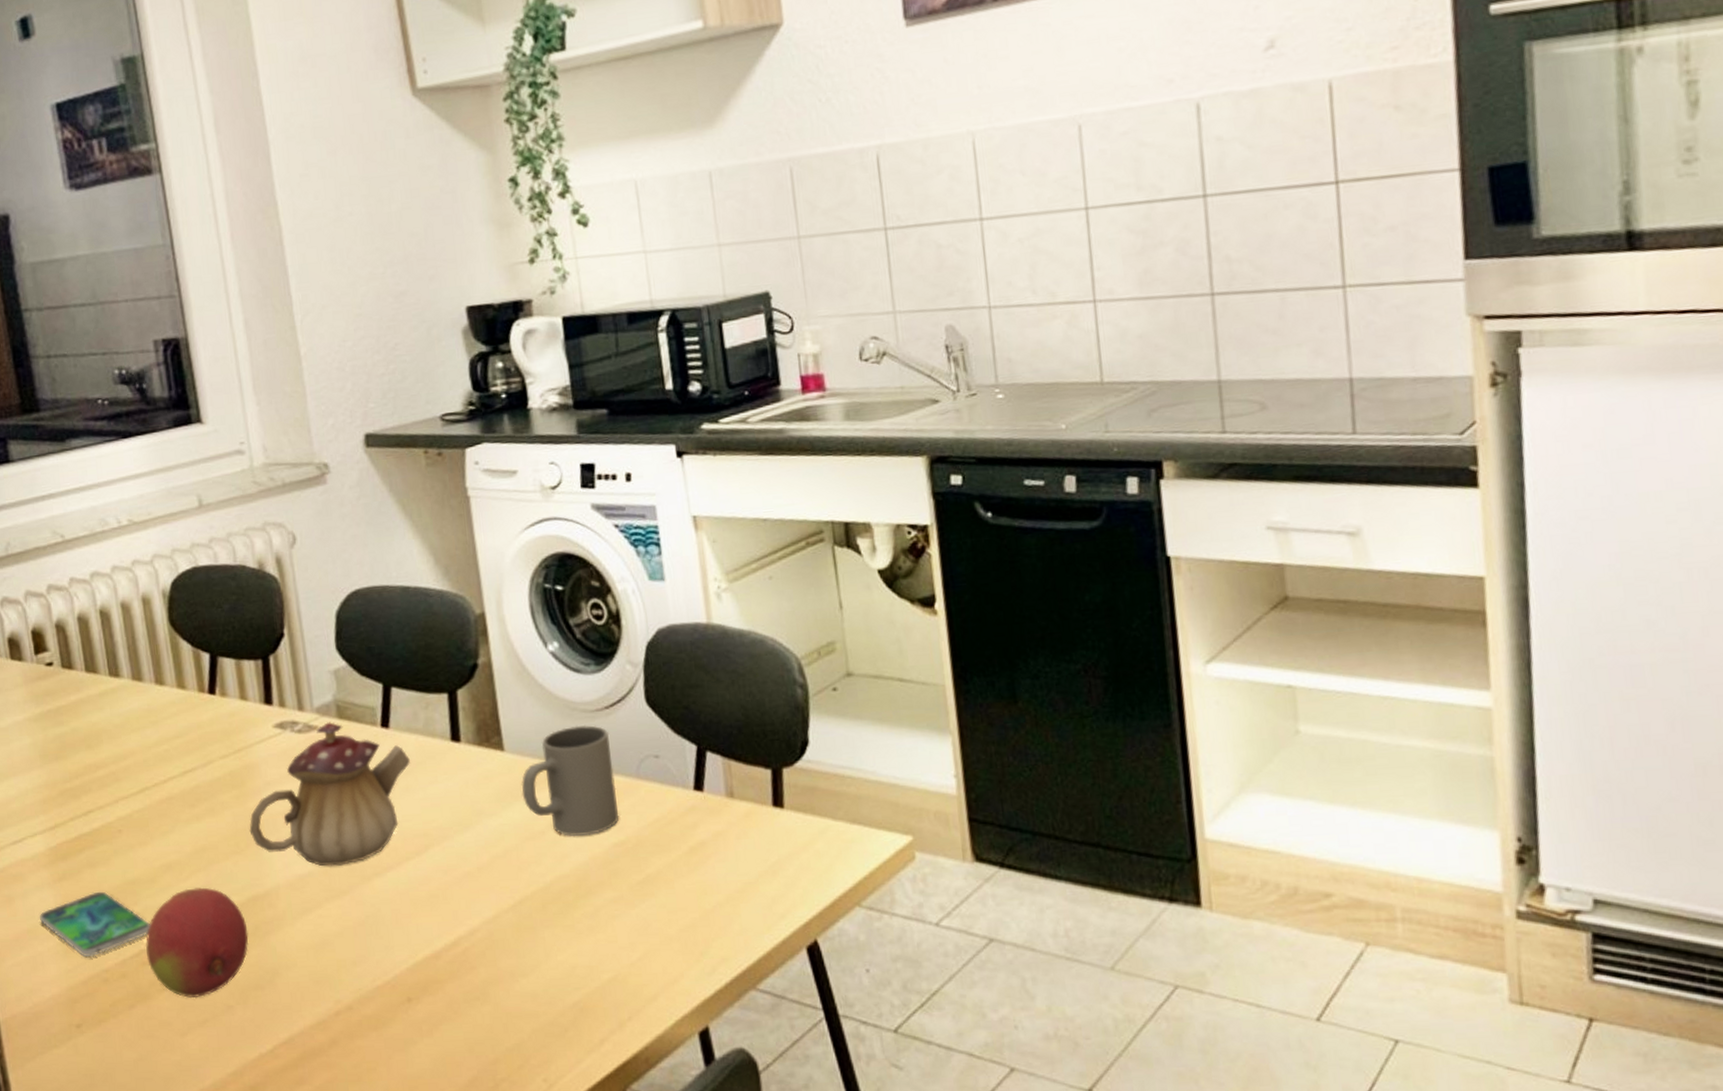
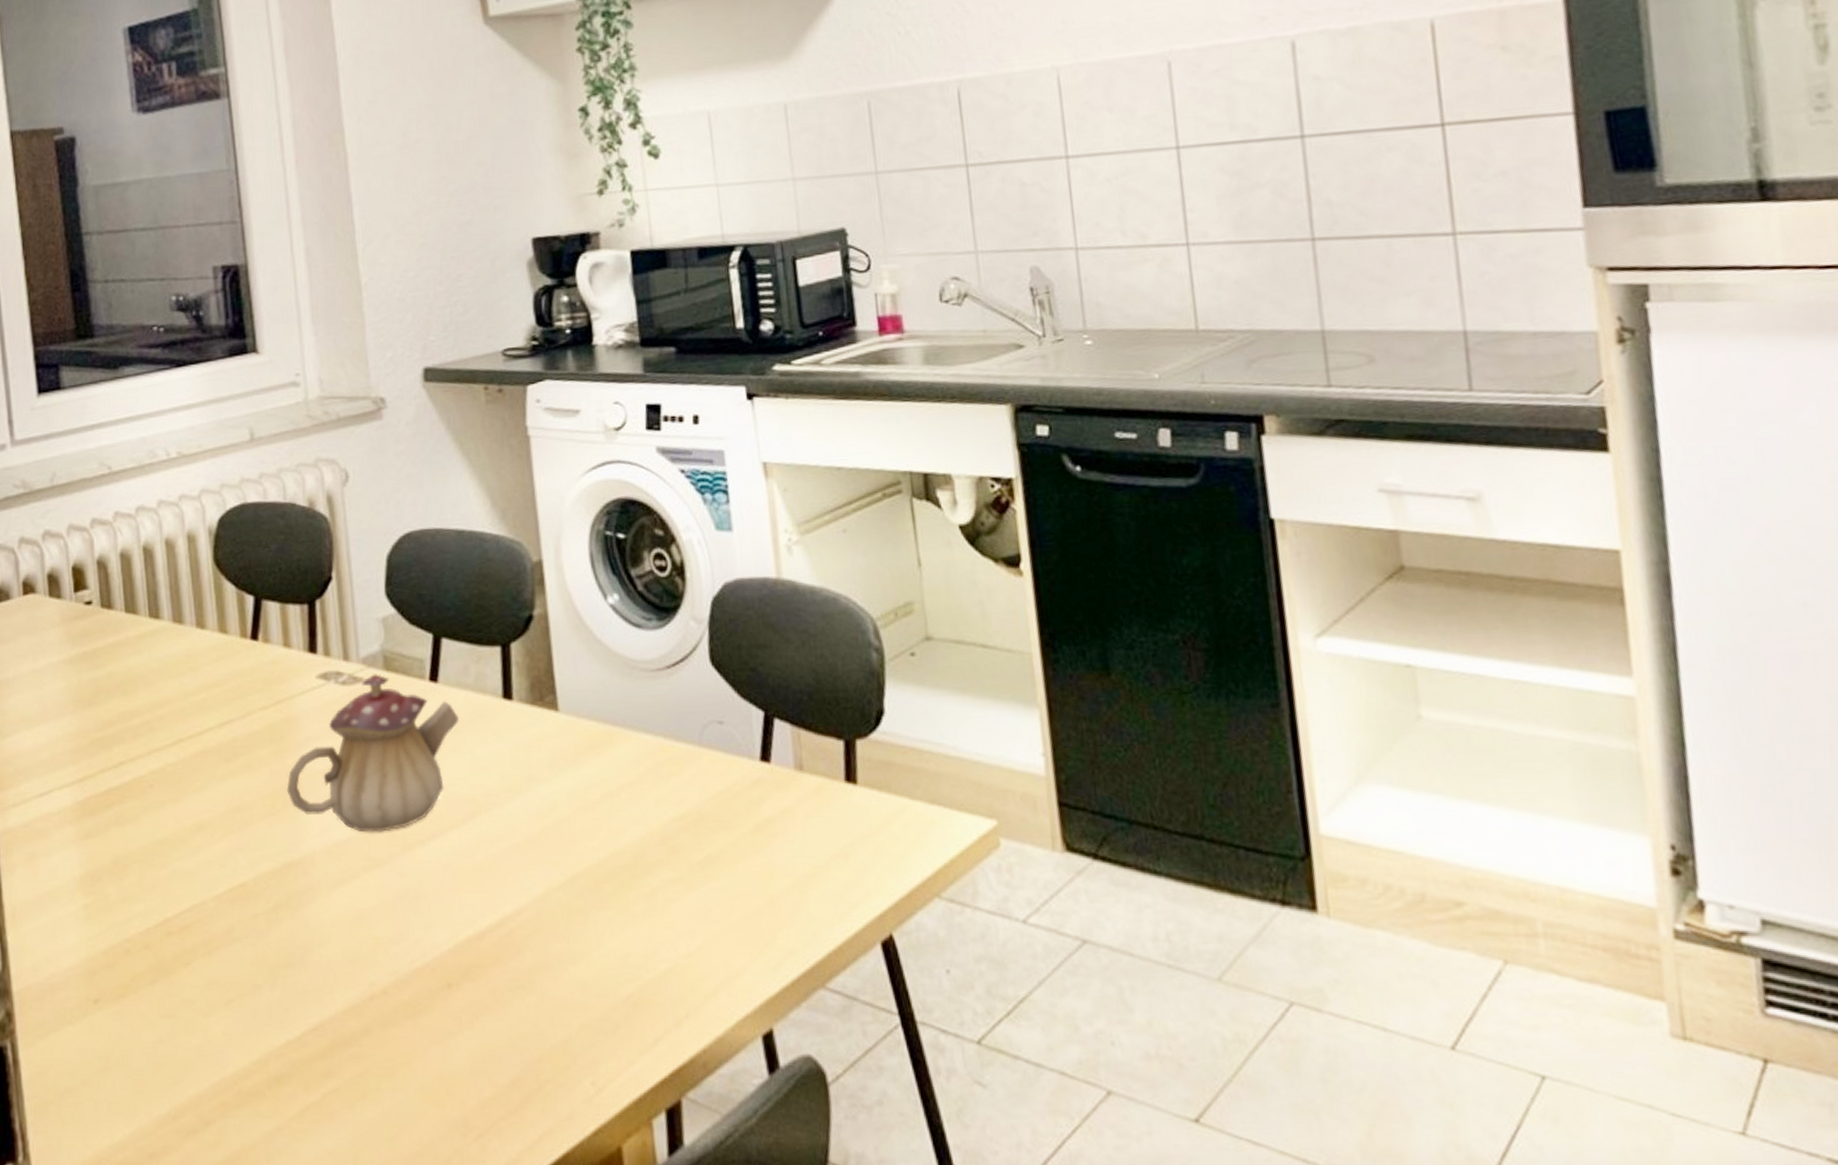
smartphone: present [40,891,150,957] -> none [62,851,178,925]
fruit: present [145,887,249,999] -> none [171,851,281,975]
mug: present [521,724,619,836] -> none [575,685,680,808]

